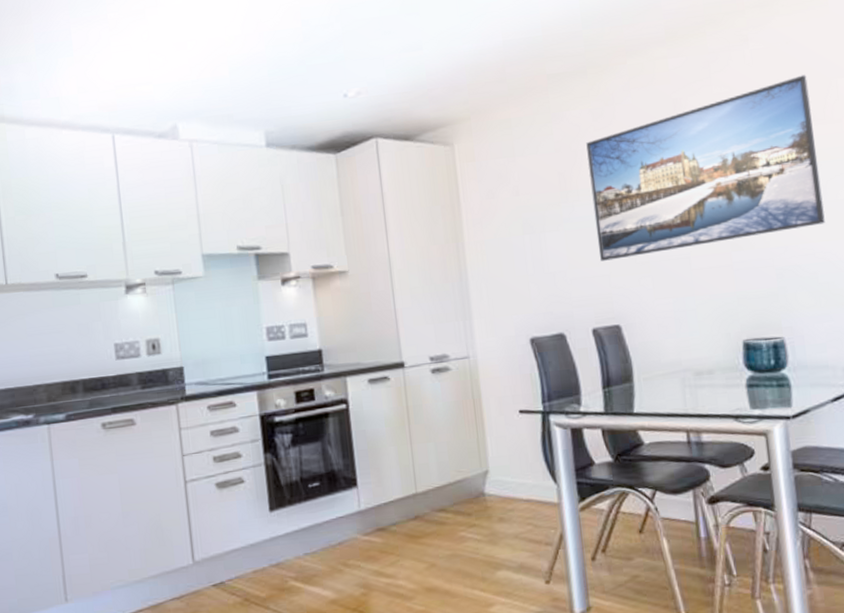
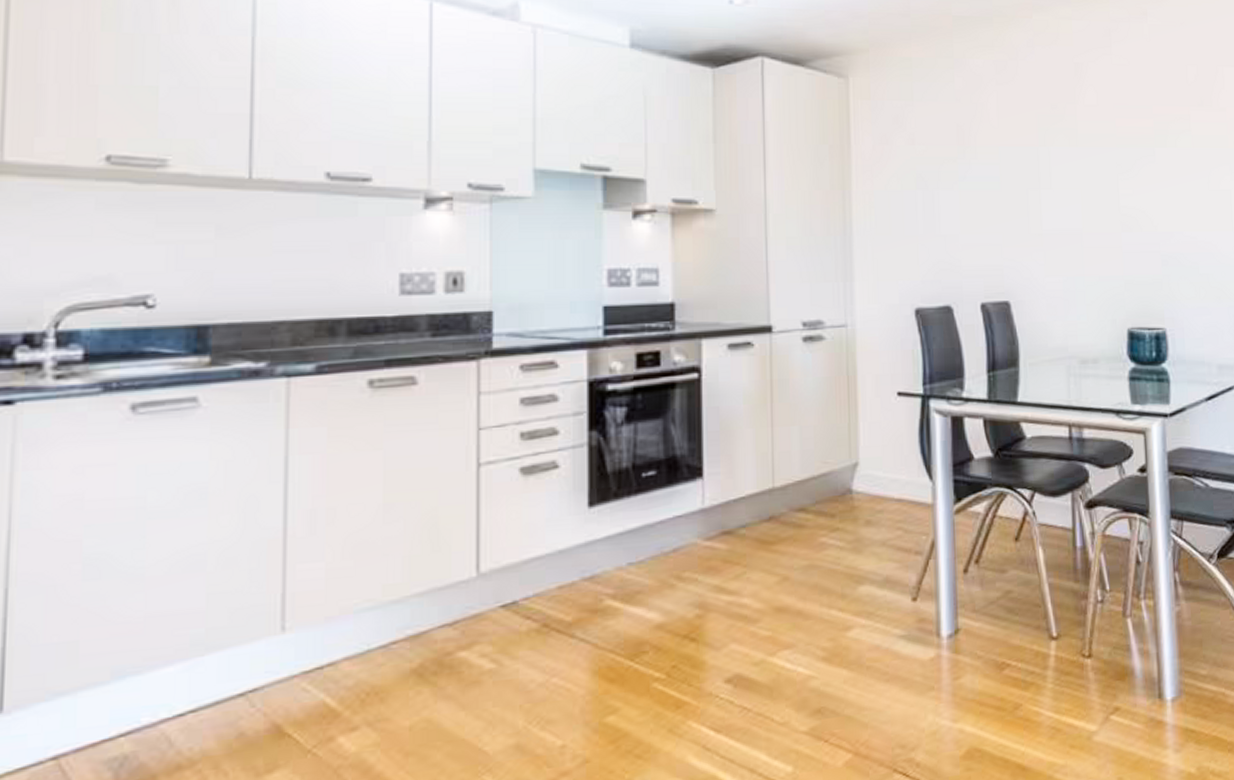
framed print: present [586,75,825,261] -> none [987,58,1208,228]

